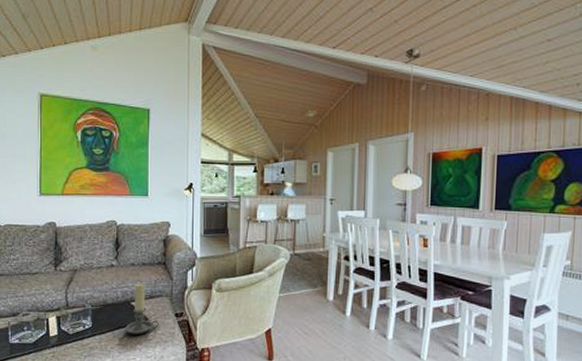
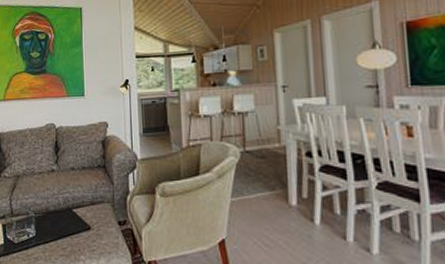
candle holder: present [125,282,159,334] -> none [68,188,102,244]

